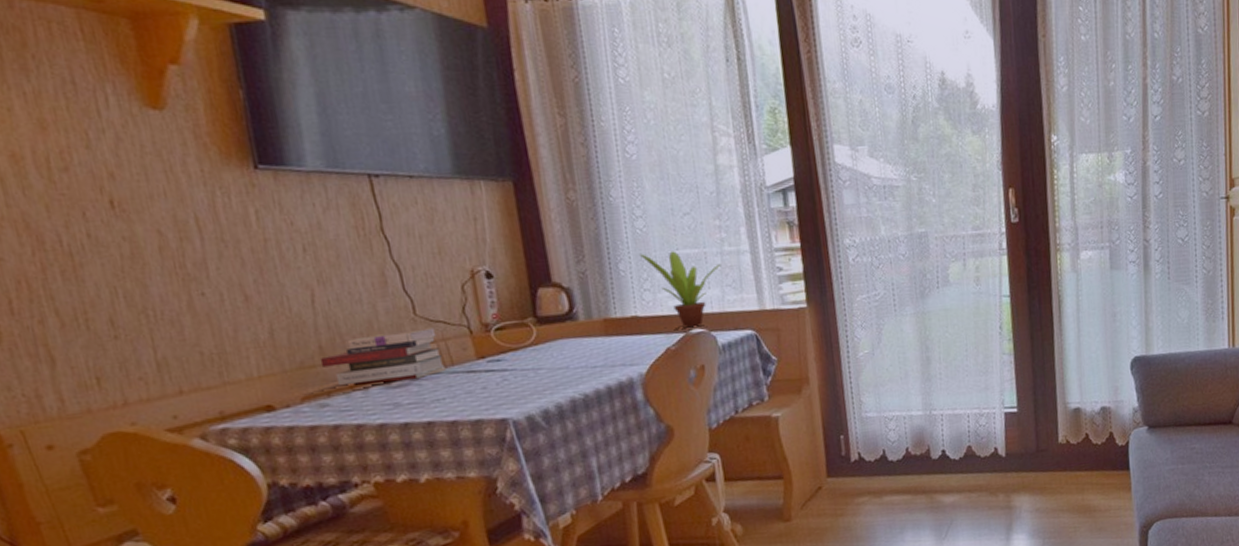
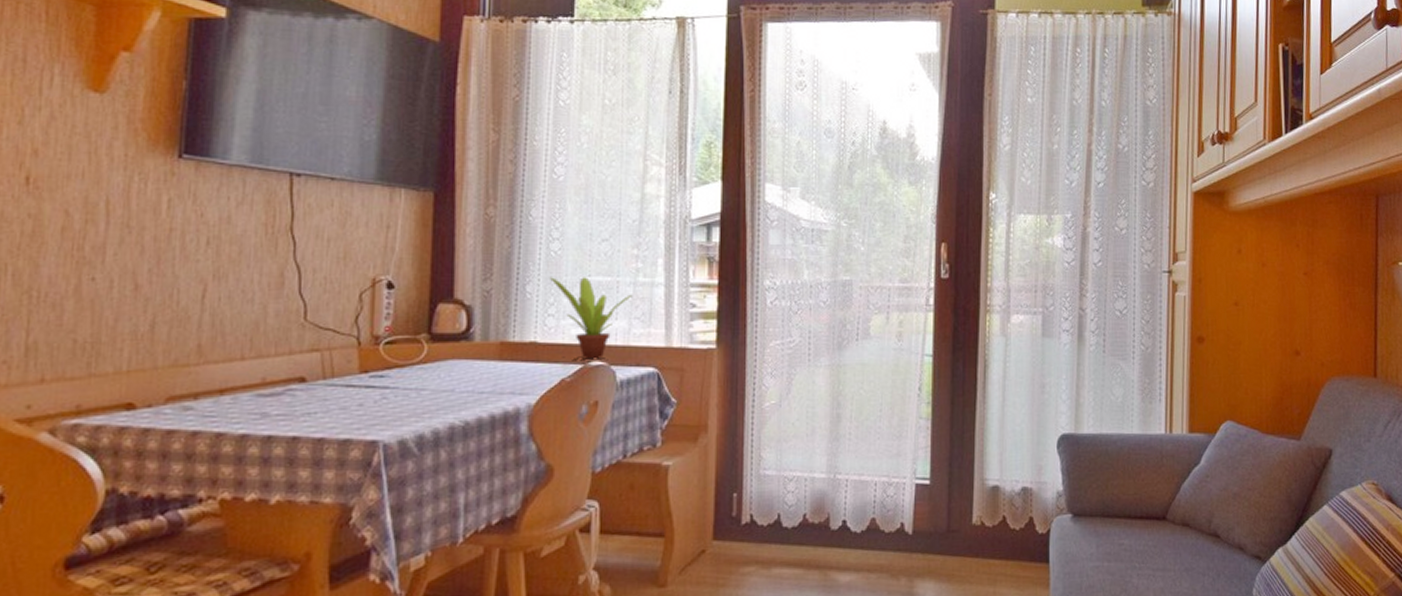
books: present [319,328,446,386] -> none [195,335,325,391]

